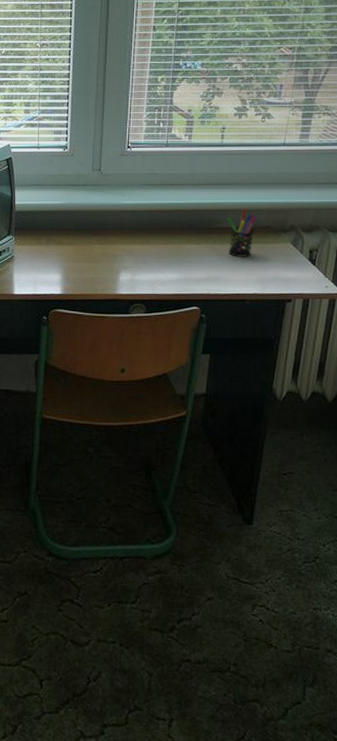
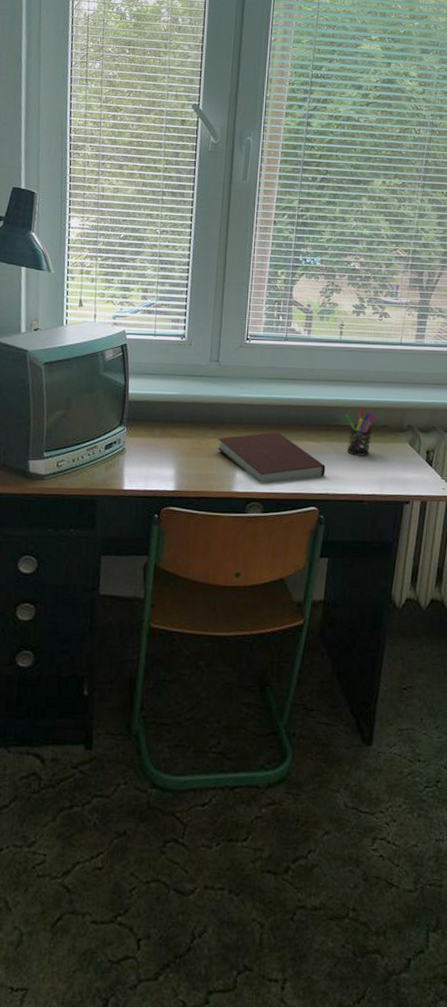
notebook: none [101,236,207,285] -> present [217,432,326,482]

